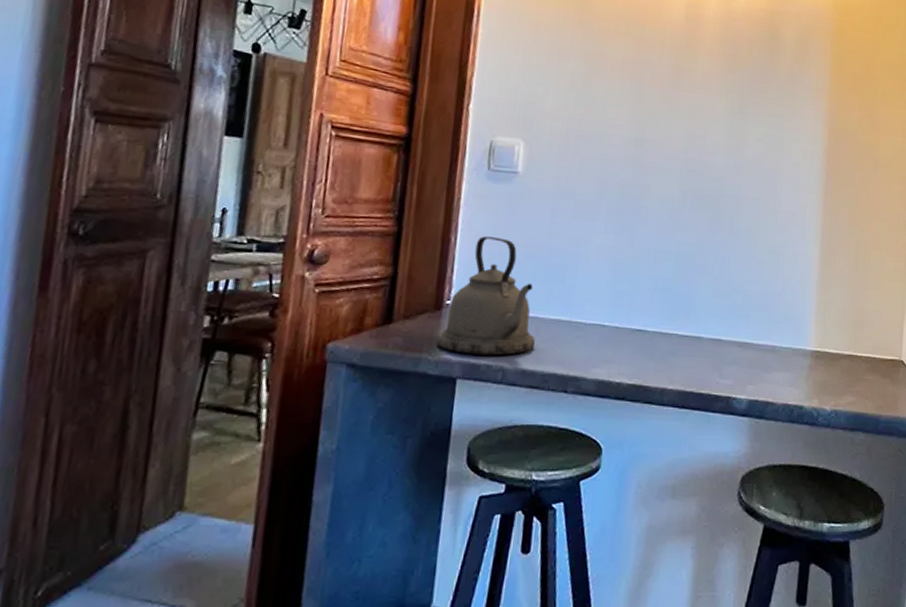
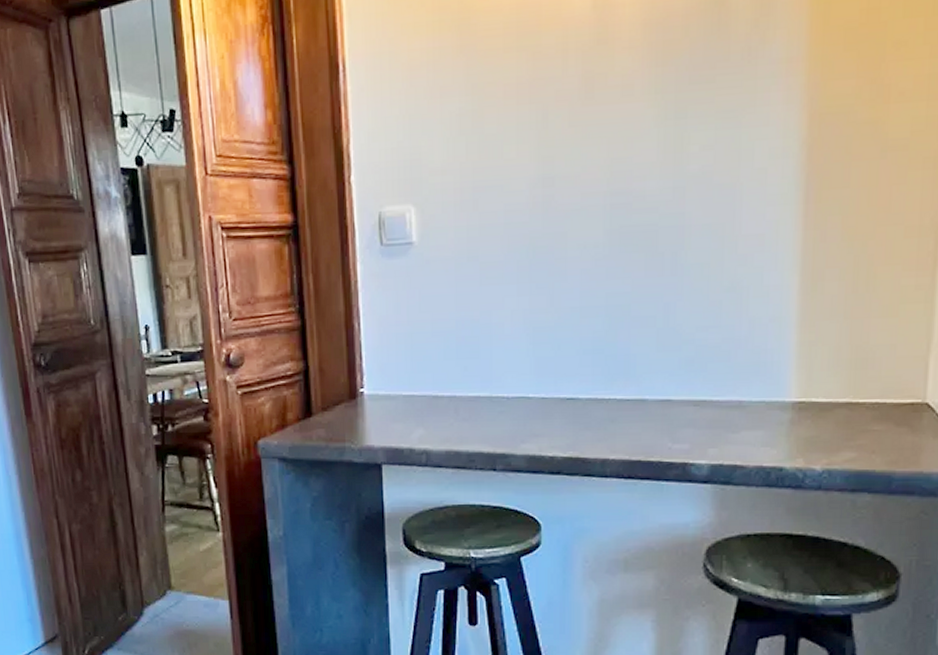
kettle: present [436,236,535,356] -> none [356,317,455,440]

